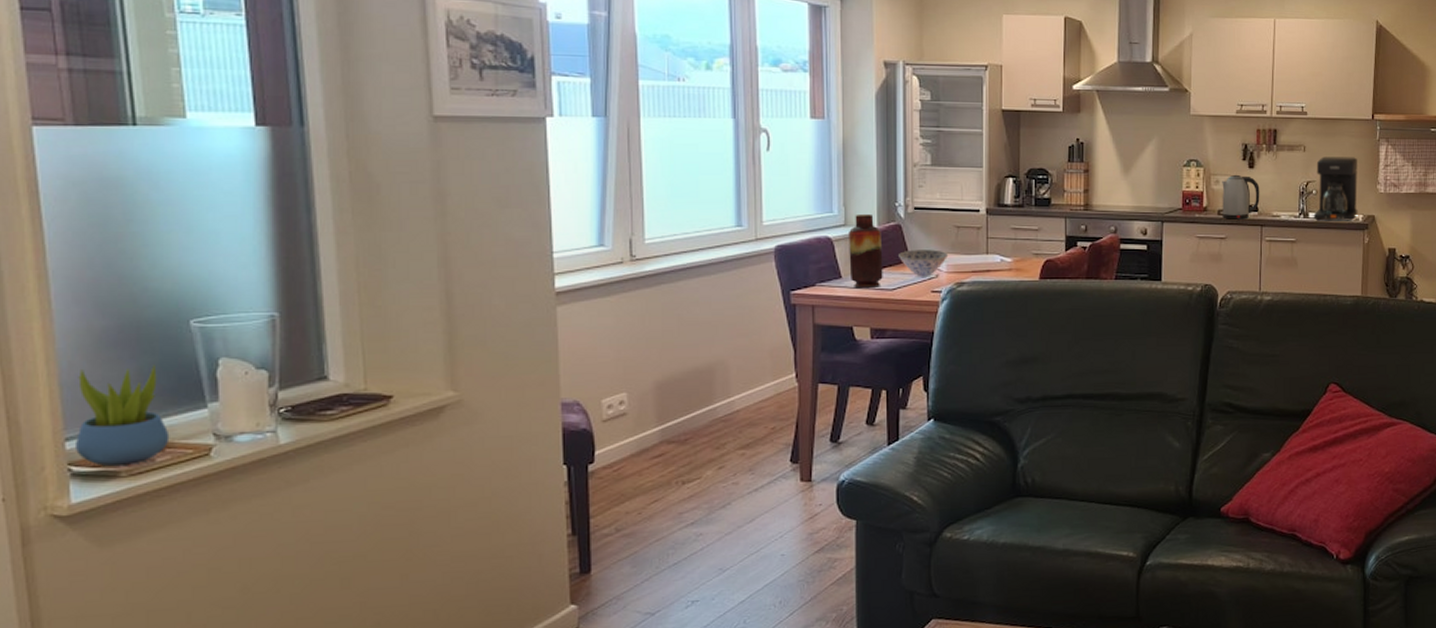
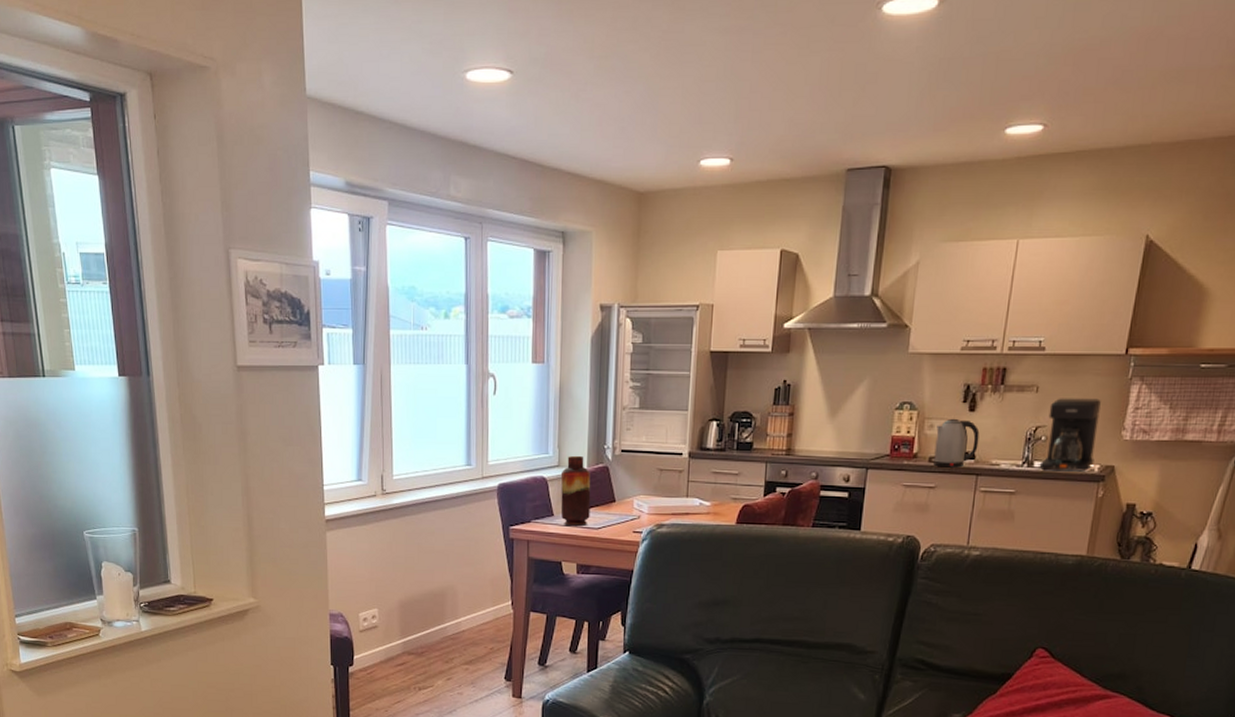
succulent plant: present [76,365,170,466] -> none [20,564,75,638]
bowl: present [899,250,948,277] -> none [605,491,650,518]

